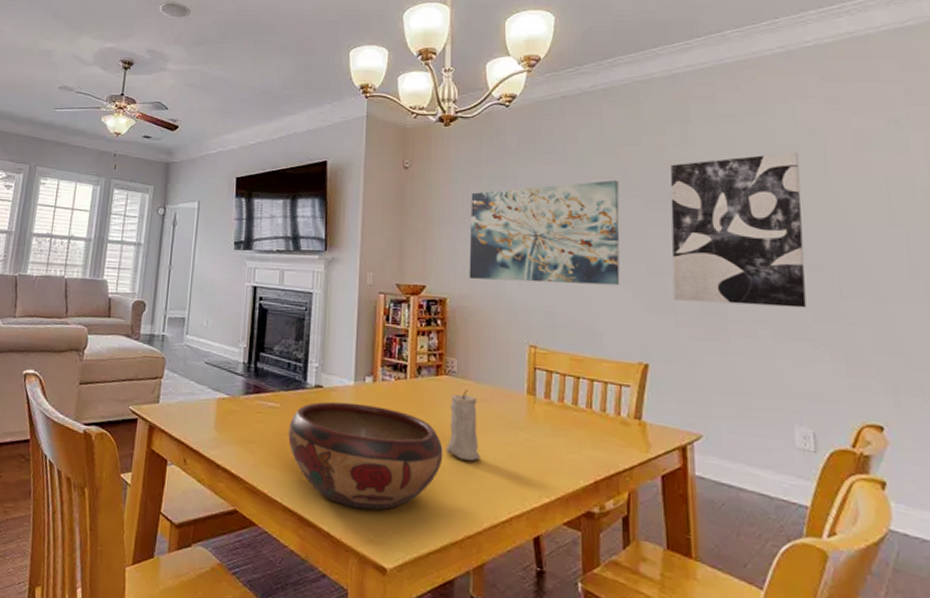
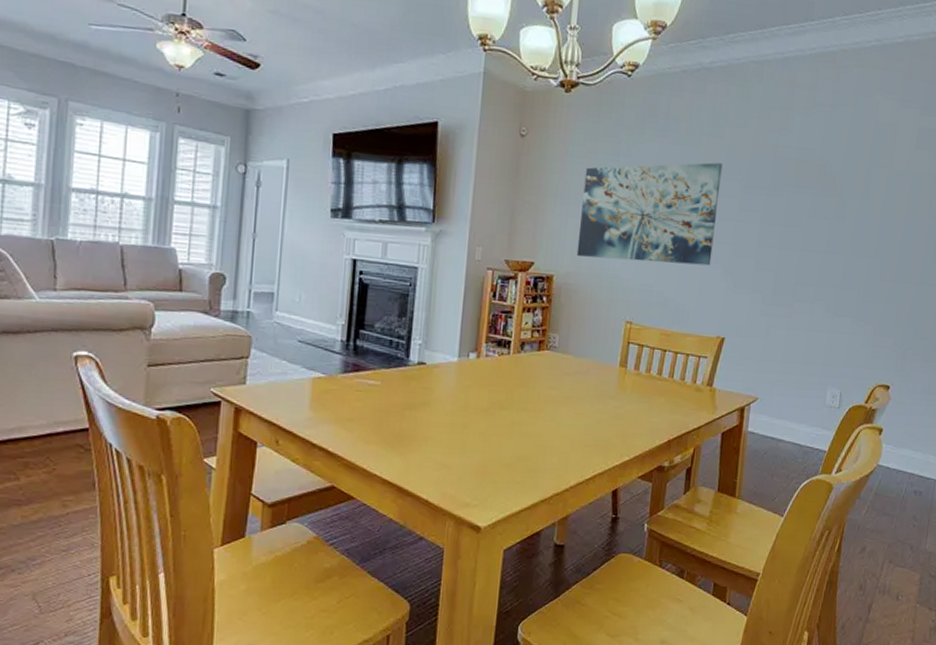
decorative bowl: present [288,401,443,510] -> none [389,377,540,477]
candle: present [446,390,481,462] -> none [542,364,574,429]
wall art: present [670,152,807,308] -> none [753,145,873,289]

